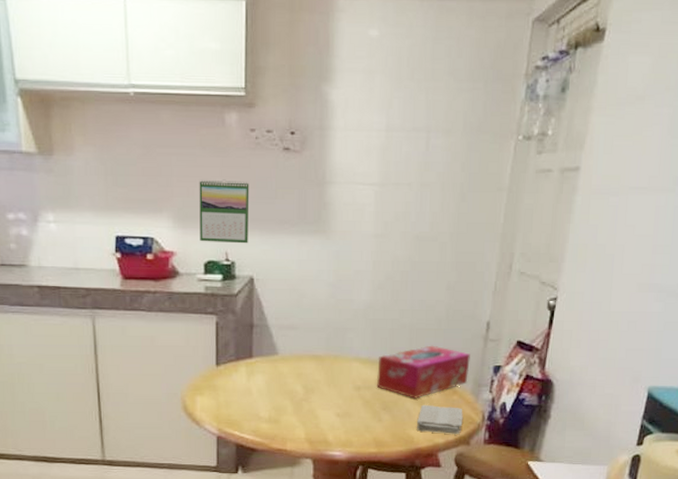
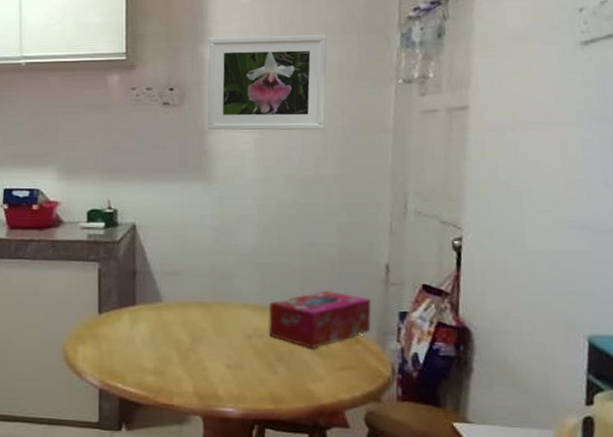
calendar: present [199,179,250,244] -> none [83,133,131,192]
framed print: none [329,76,453,186] -> present [207,34,327,131]
washcloth: present [417,404,463,434] -> none [317,355,370,389]

